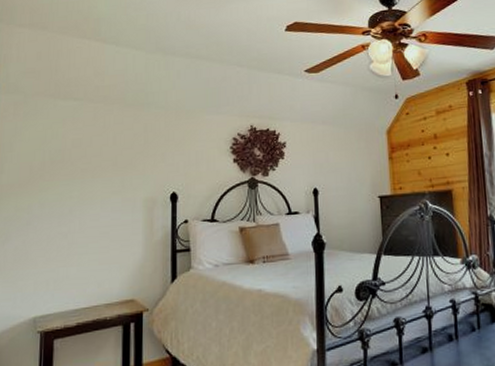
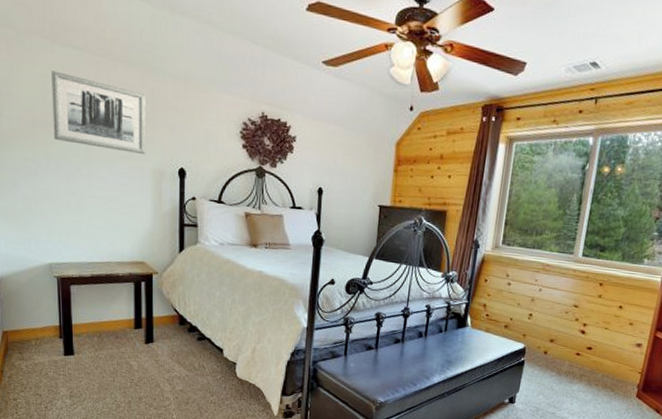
wall art: none [49,122,139,187] -> present [51,71,147,154]

